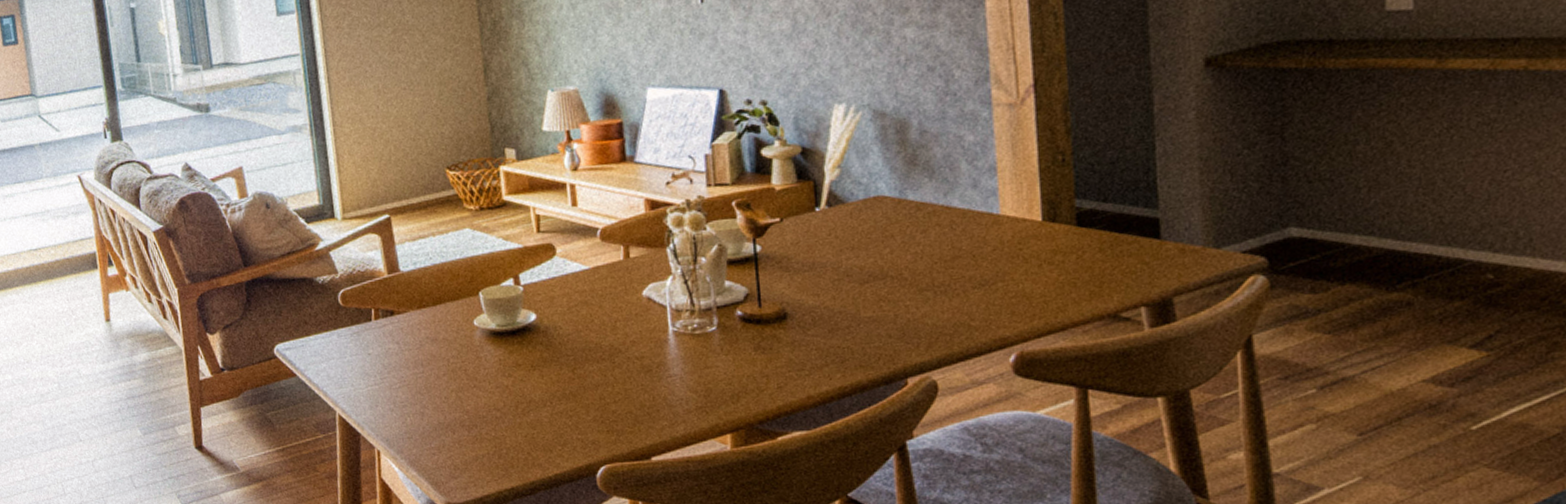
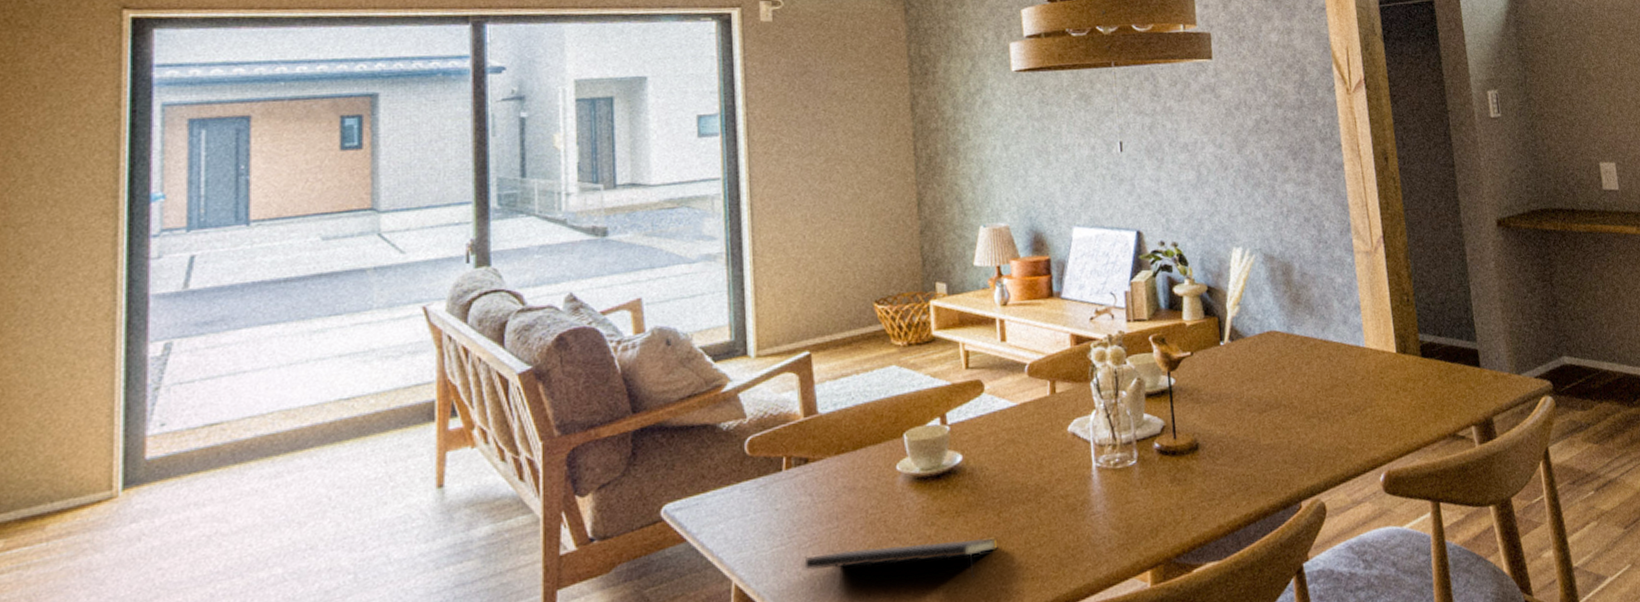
notepad: none [395,390,573,427] -> present [804,537,998,579]

